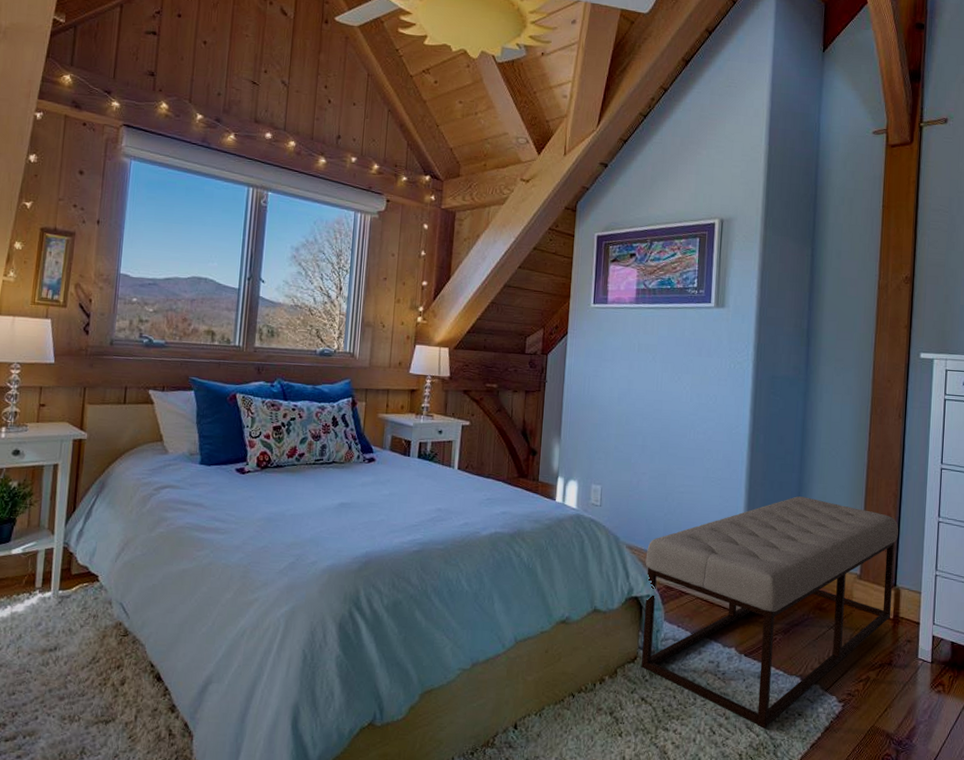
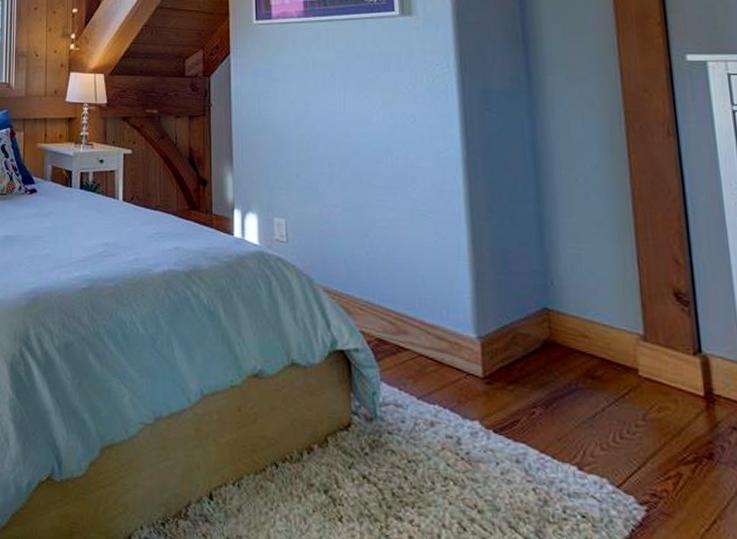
bench: present [642,496,899,729] -> none [348,233,701,531]

